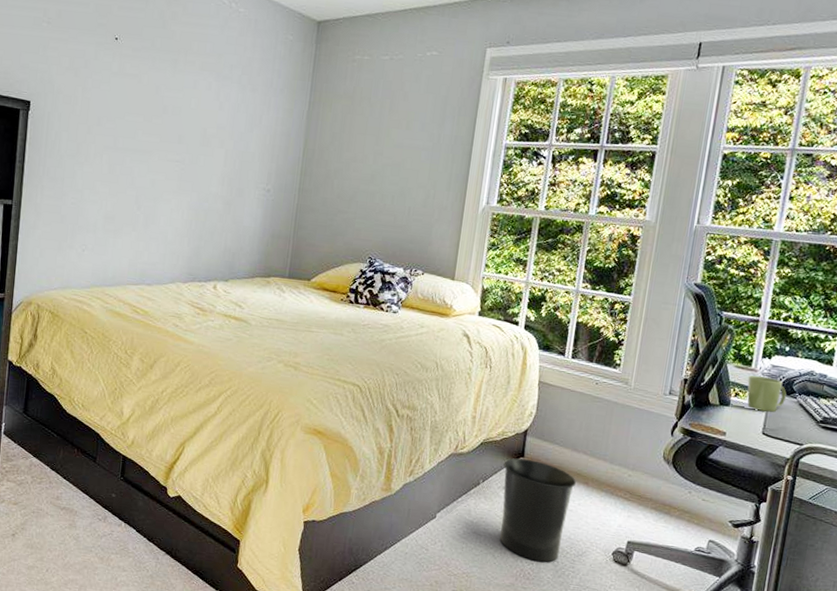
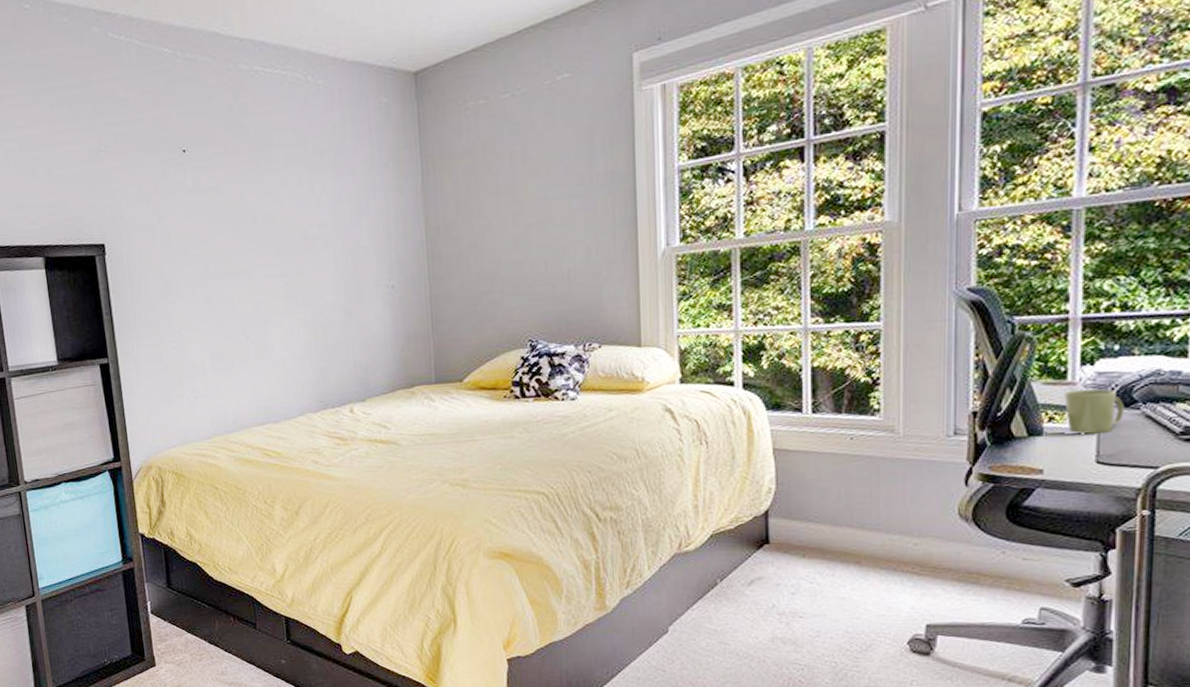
waste bin: present [500,458,576,562] -> none [744,545,844,665]

